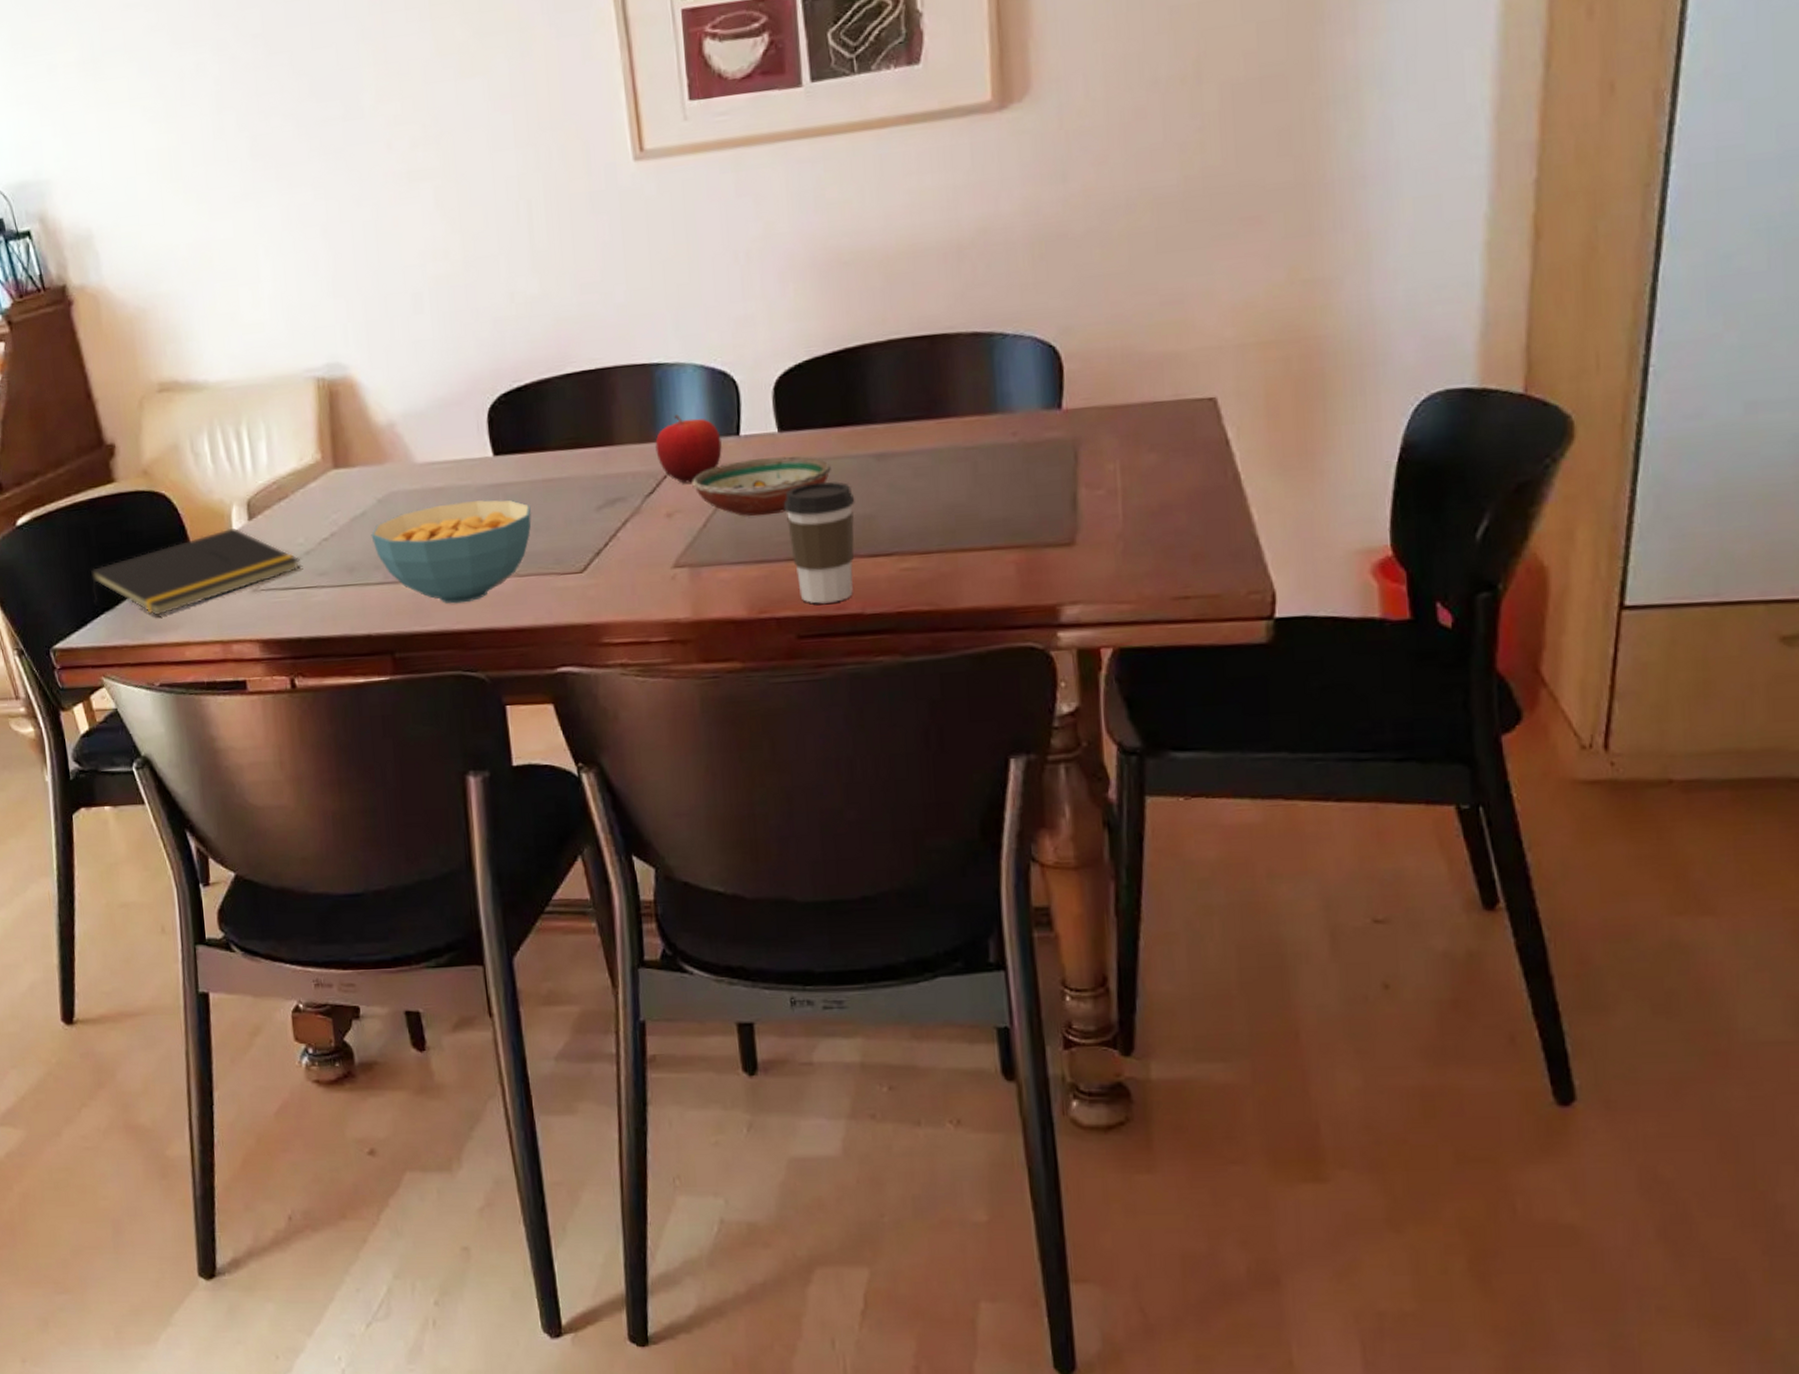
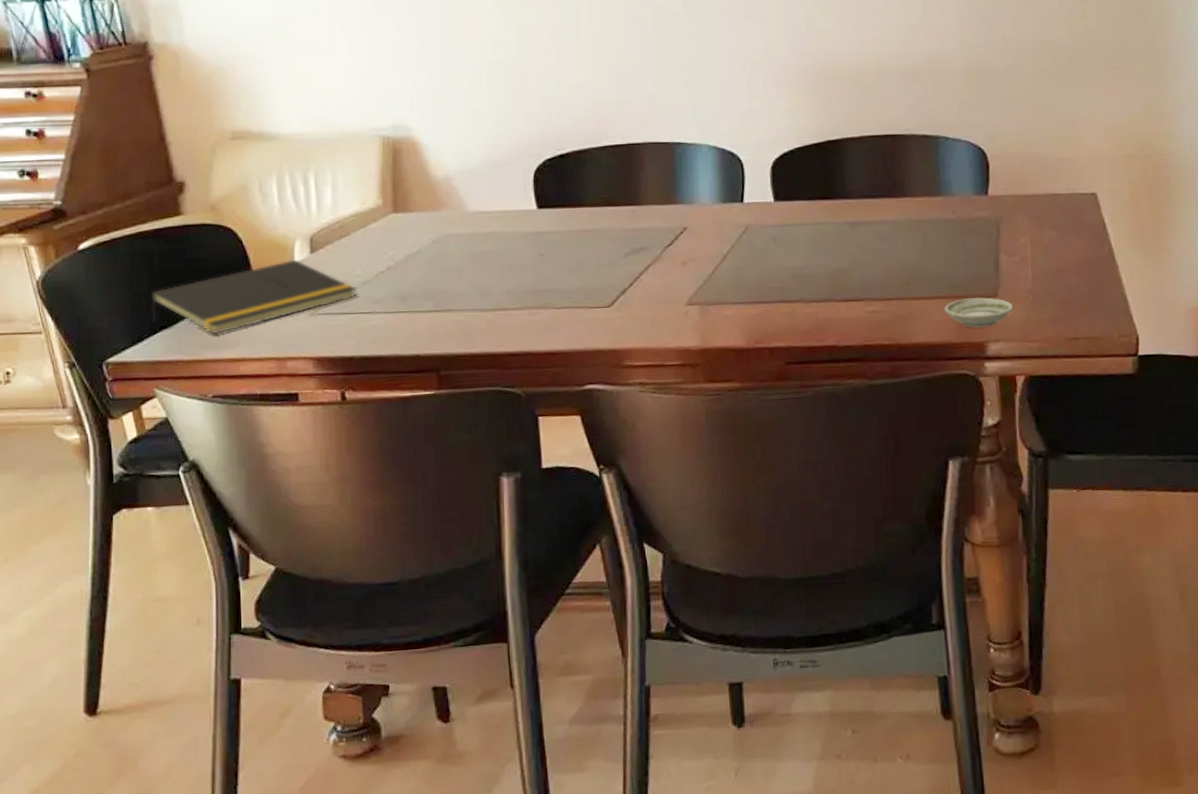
cereal bowl: present [371,499,532,604] -> none [424,244,568,330]
fruit: present [655,414,722,484] -> none [674,183,729,238]
decorative bowl: present [692,456,831,517] -> none [704,220,815,267]
coffee cup: present [783,482,855,604] -> none [777,241,833,337]
saucer: none [1002,545,1098,587] -> present [944,297,1014,329]

